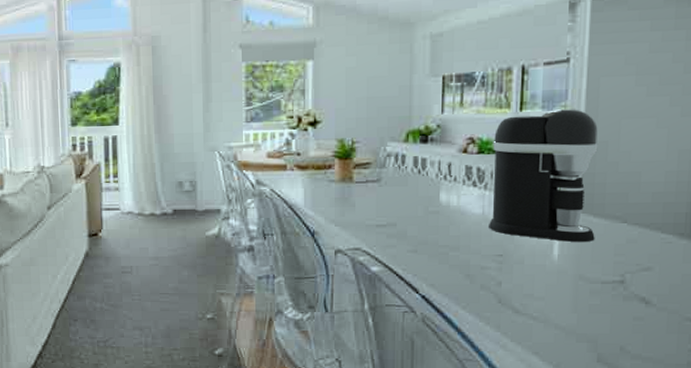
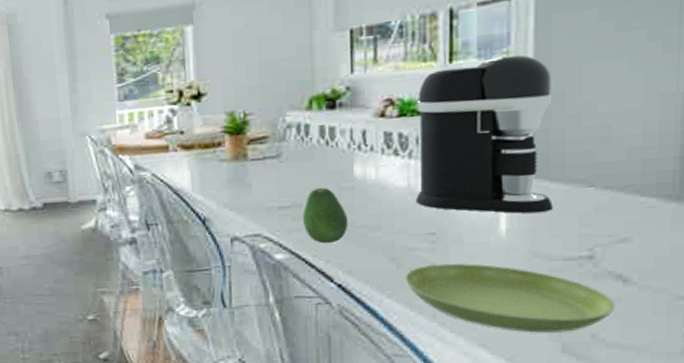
fruit: none [395,210,433,260] -> present [302,187,349,244]
saucer: none [476,282,640,344] -> present [404,263,616,333]

